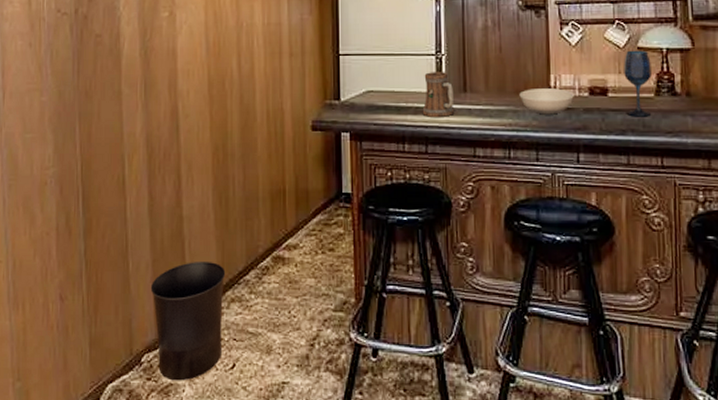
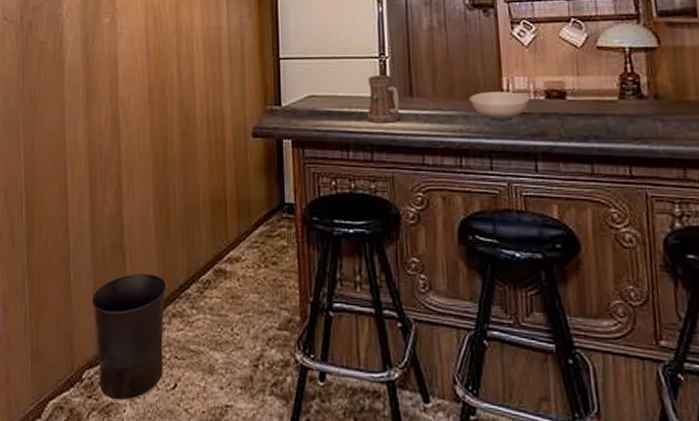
wineglass: present [624,50,652,117] -> none [582,49,615,122]

